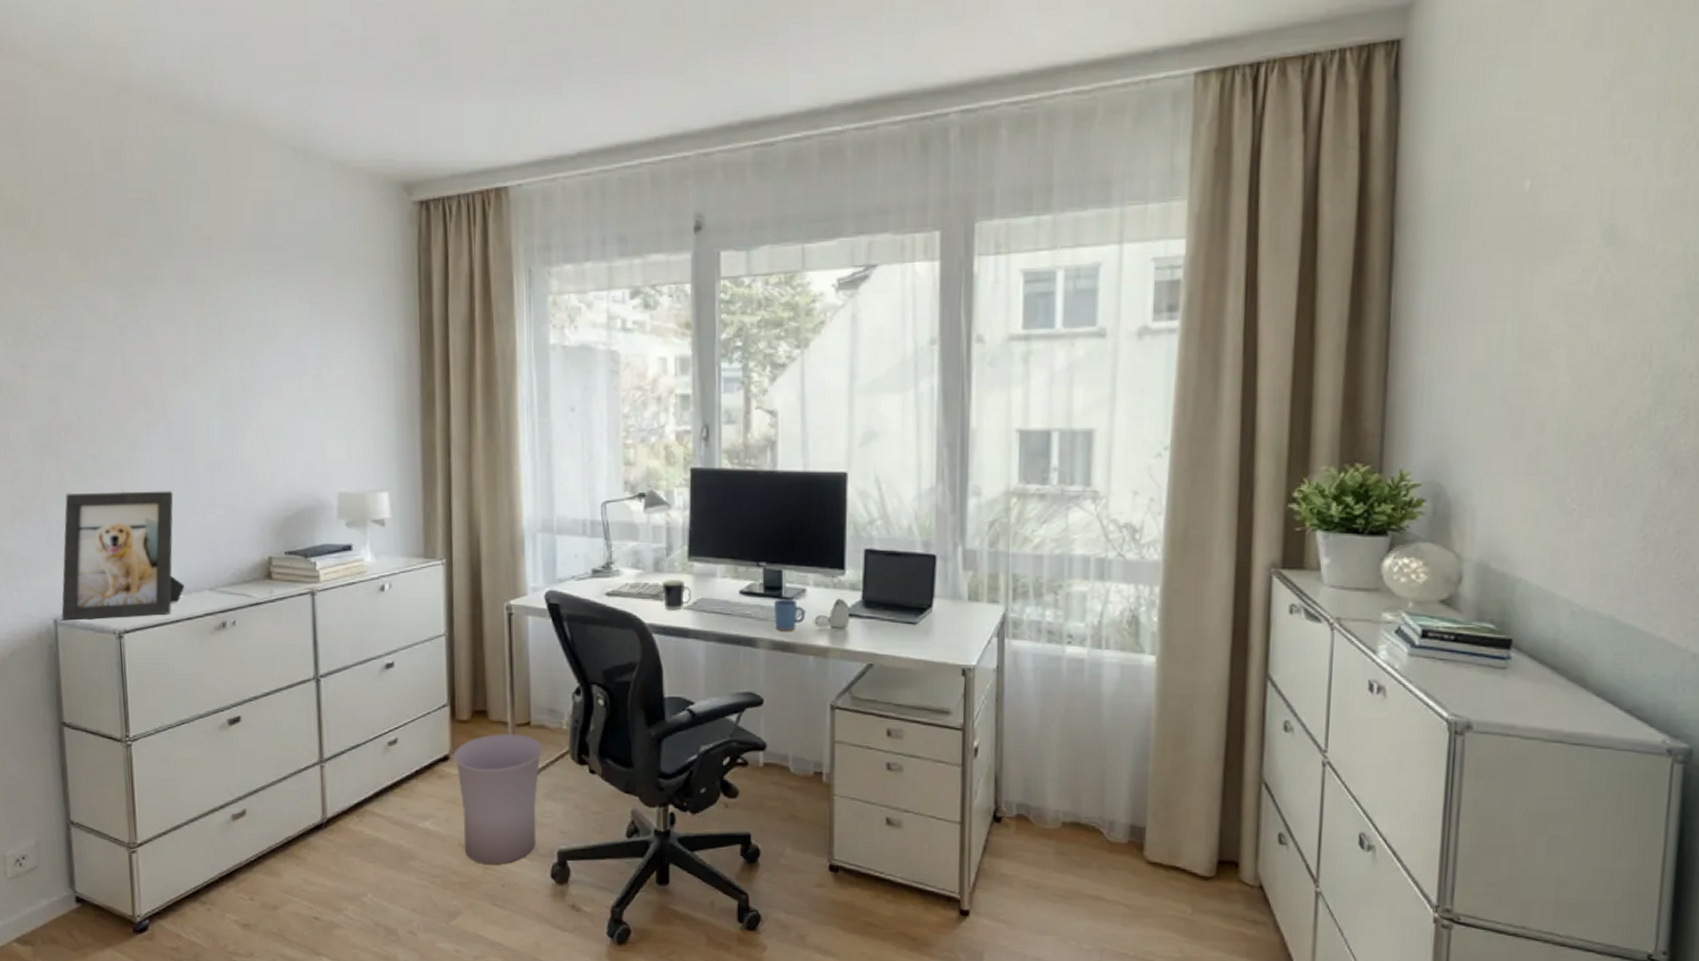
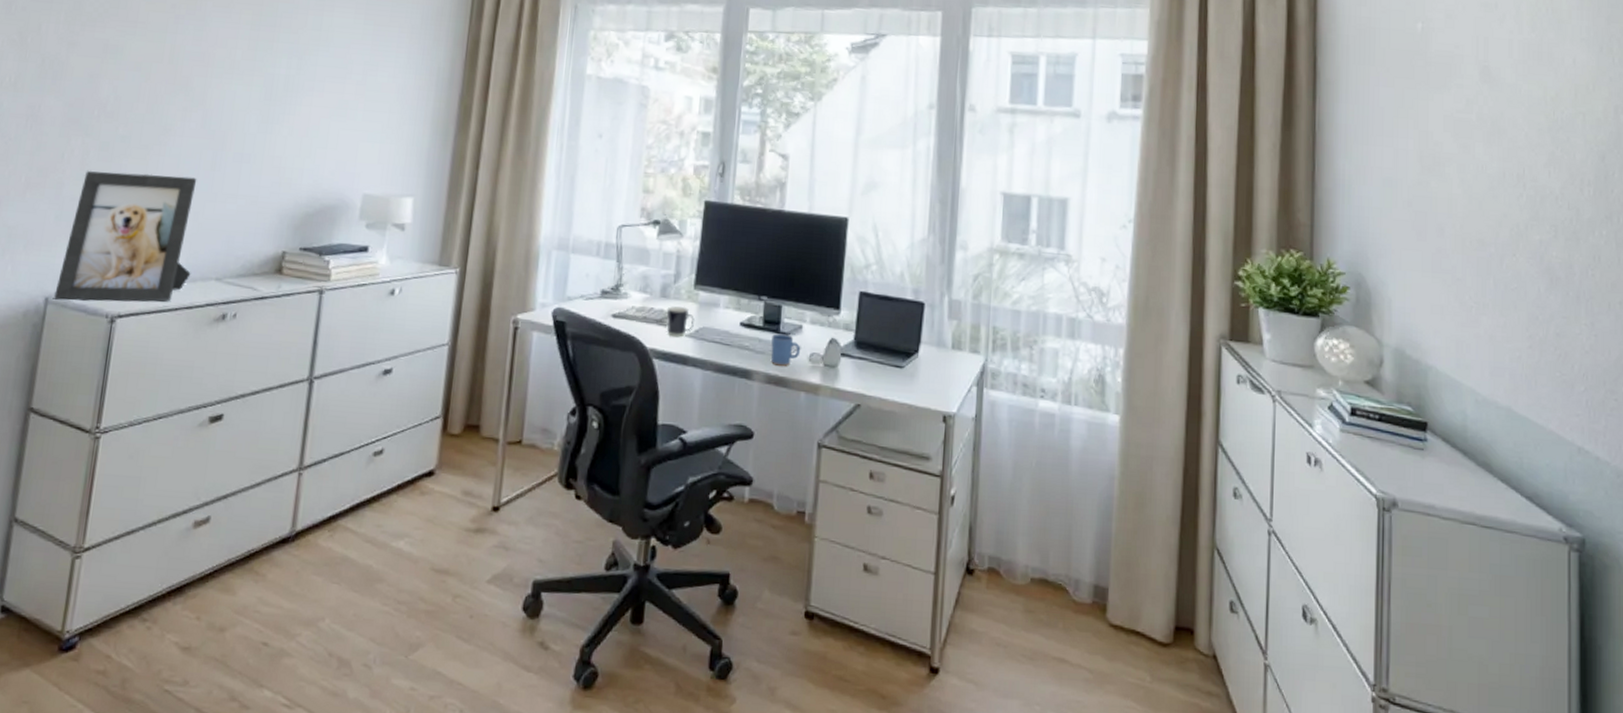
waste bin: present [453,734,542,865] -> none [436,451,531,593]

